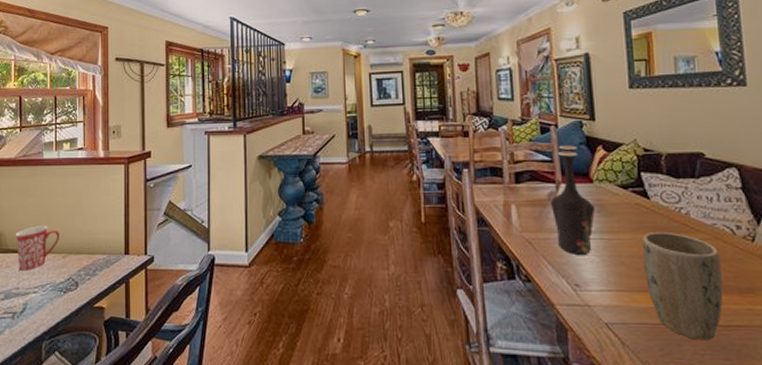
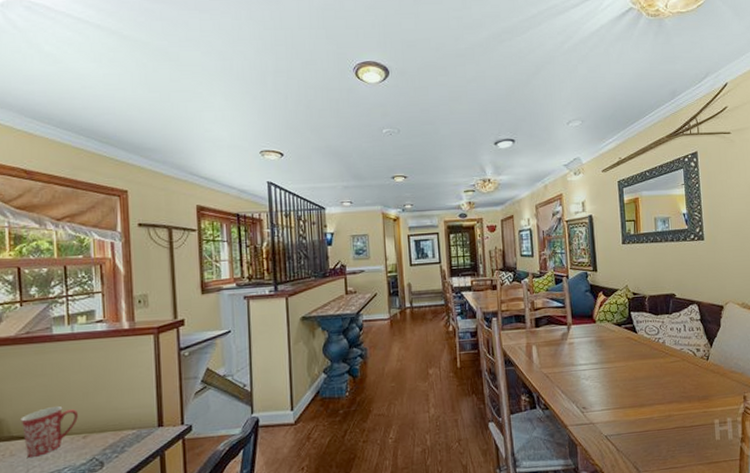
vase: present [550,145,596,255] -> none [563,292,598,383]
plant pot: present [642,231,724,341] -> none [632,358,688,440]

